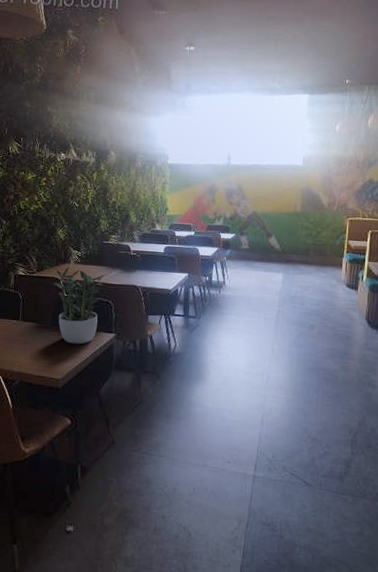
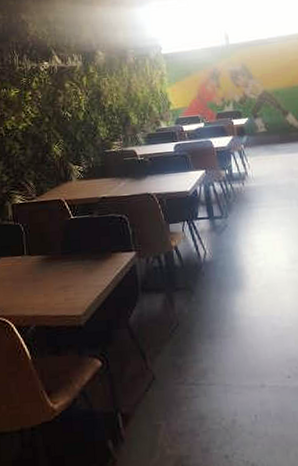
potted plant: present [50,266,104,344] -> none [53,184,114,272]

